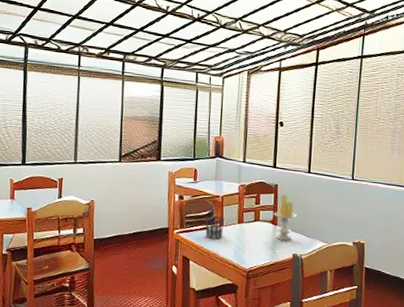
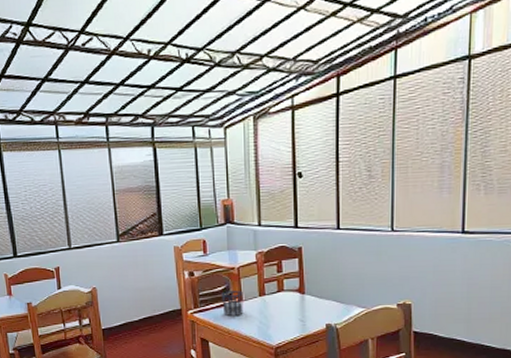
candle: present [273,194,297,241] -> none [300,257,327,310]

